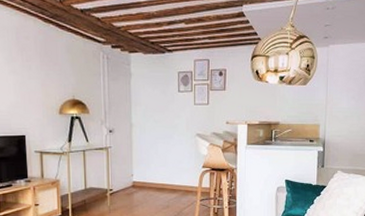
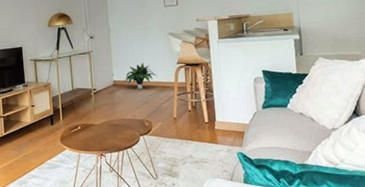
potted plant: none [145,164,182,193] -> present [125,63,158,90]

